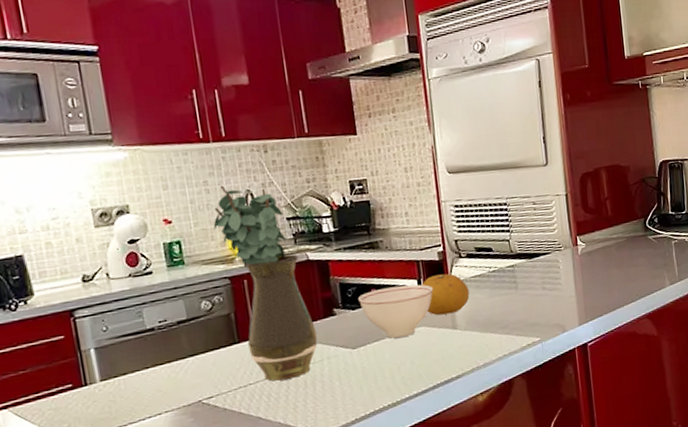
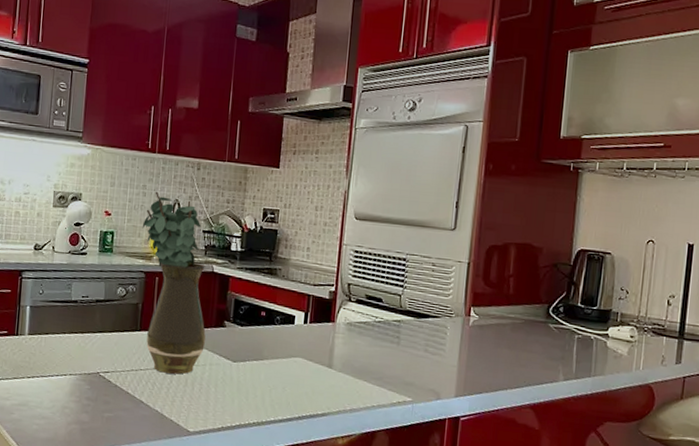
bowl: present [358,284,433,339] -> none [248,312,318,363]
fruit: present [421,273,470,315] -> none [308,312,352,353]

